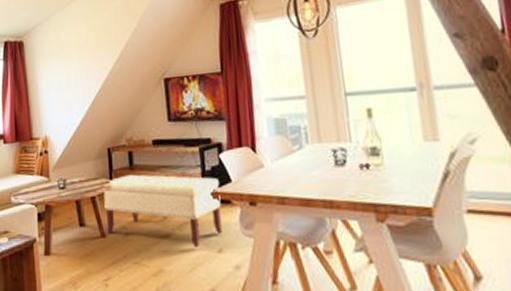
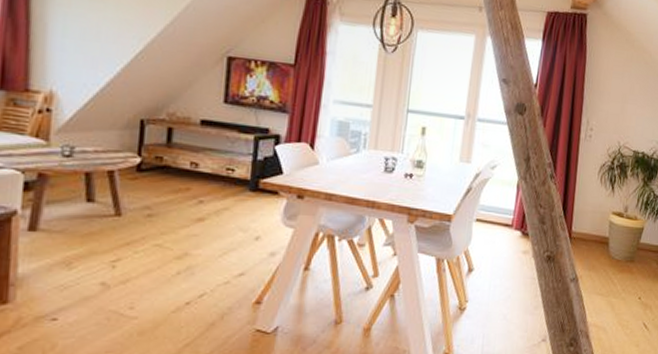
bench: present [103,174,222,248] -> none [125,152,270,234]

